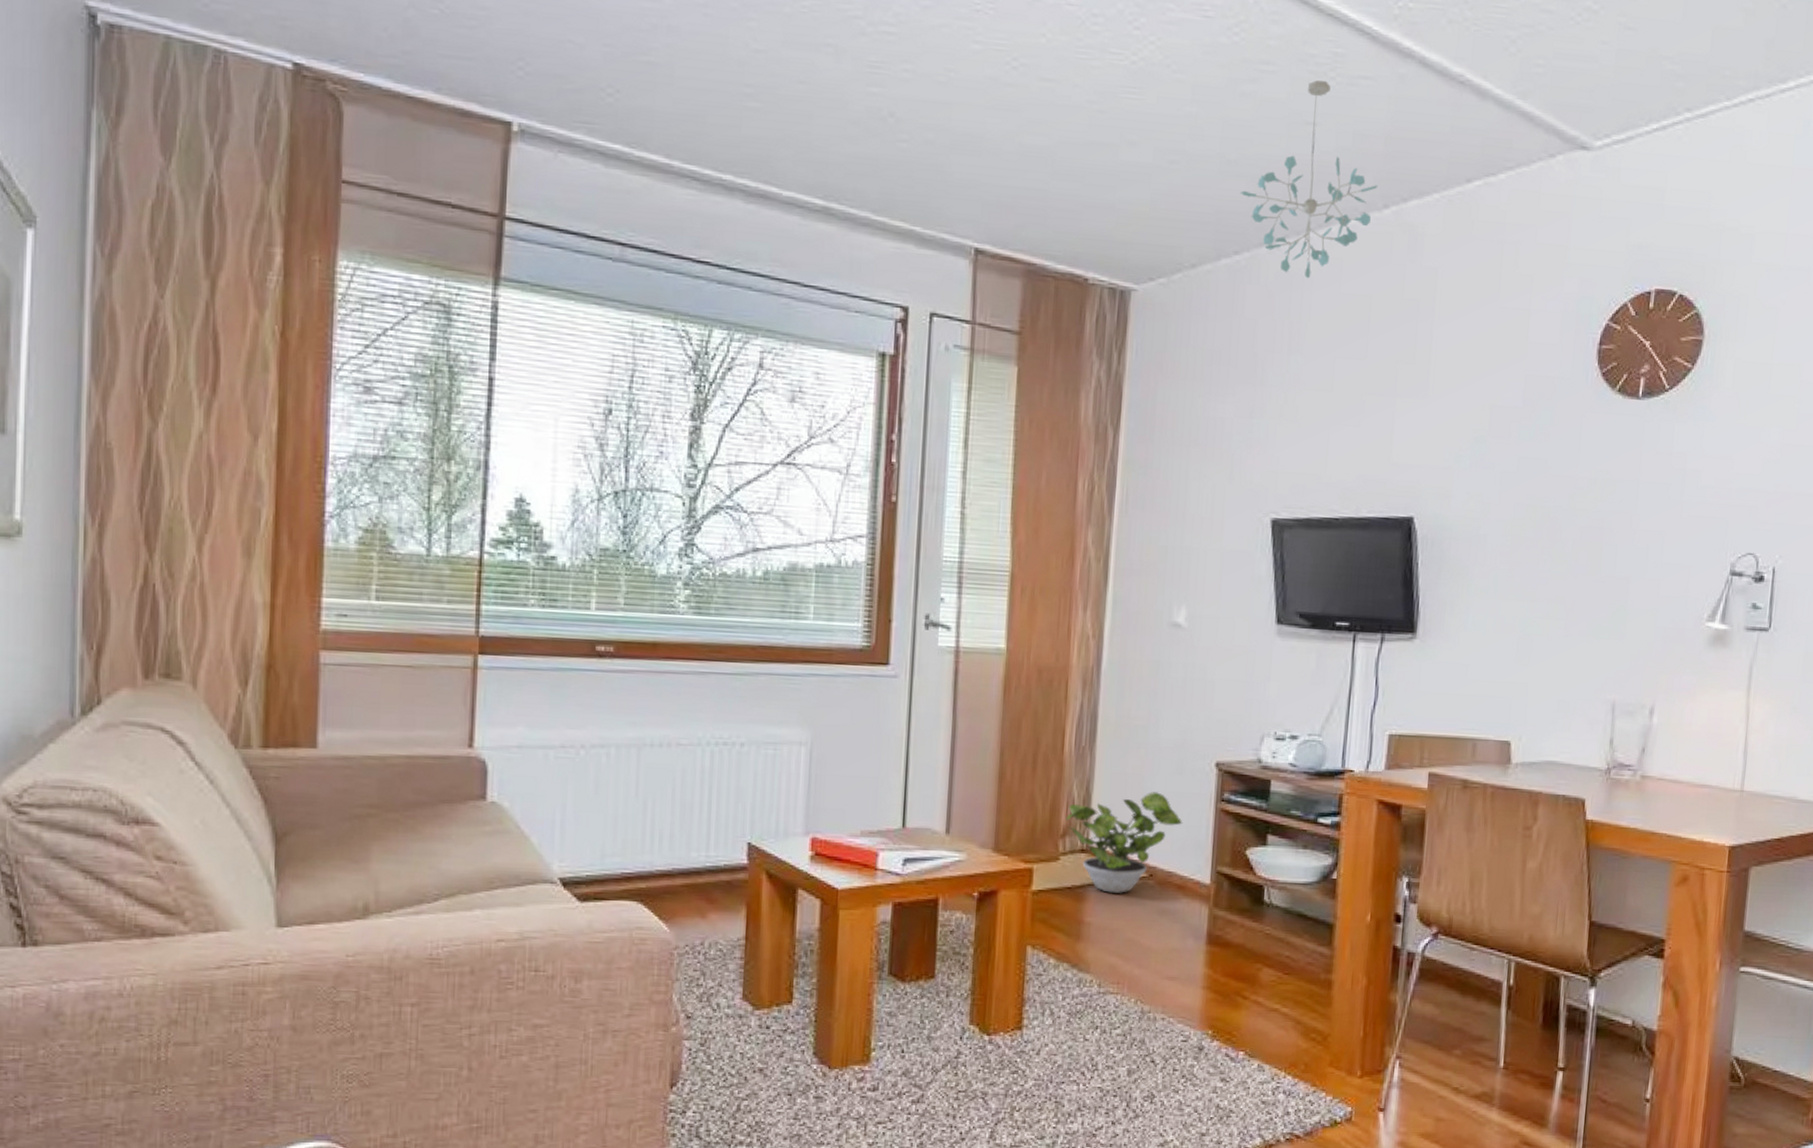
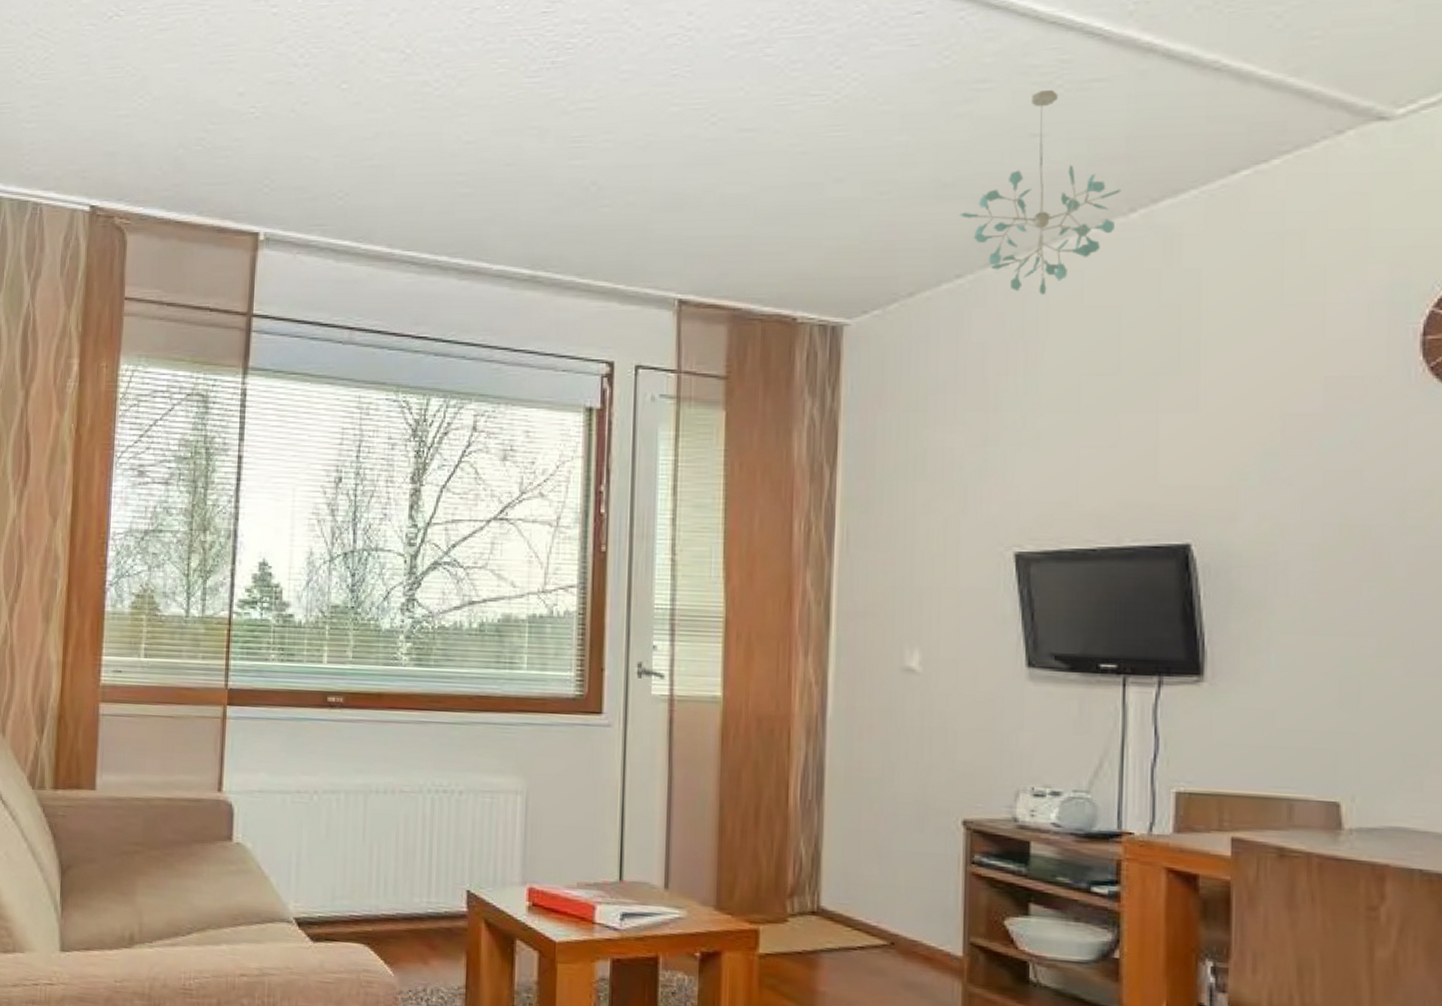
potted plant: present [1066,792,1183,893] -> none [793,851,927,962]

